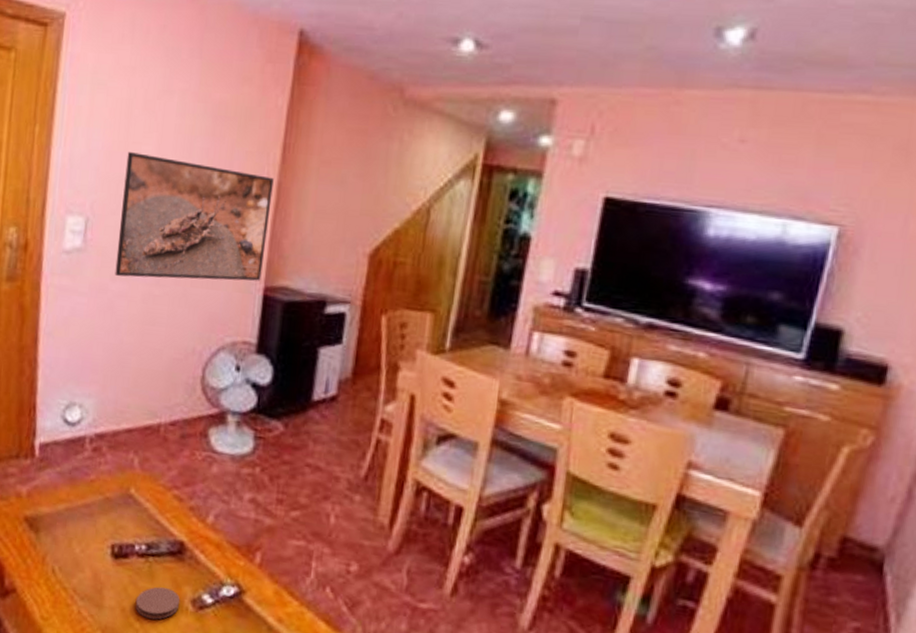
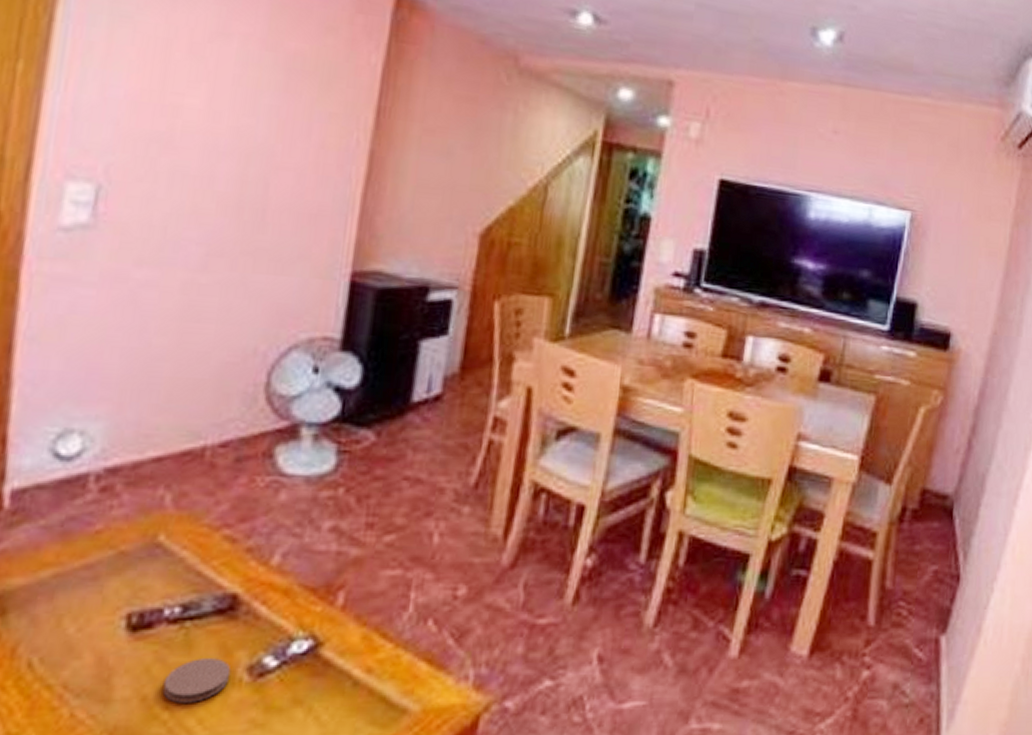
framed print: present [115,152,274,281] -> none [140,104,365,265]

